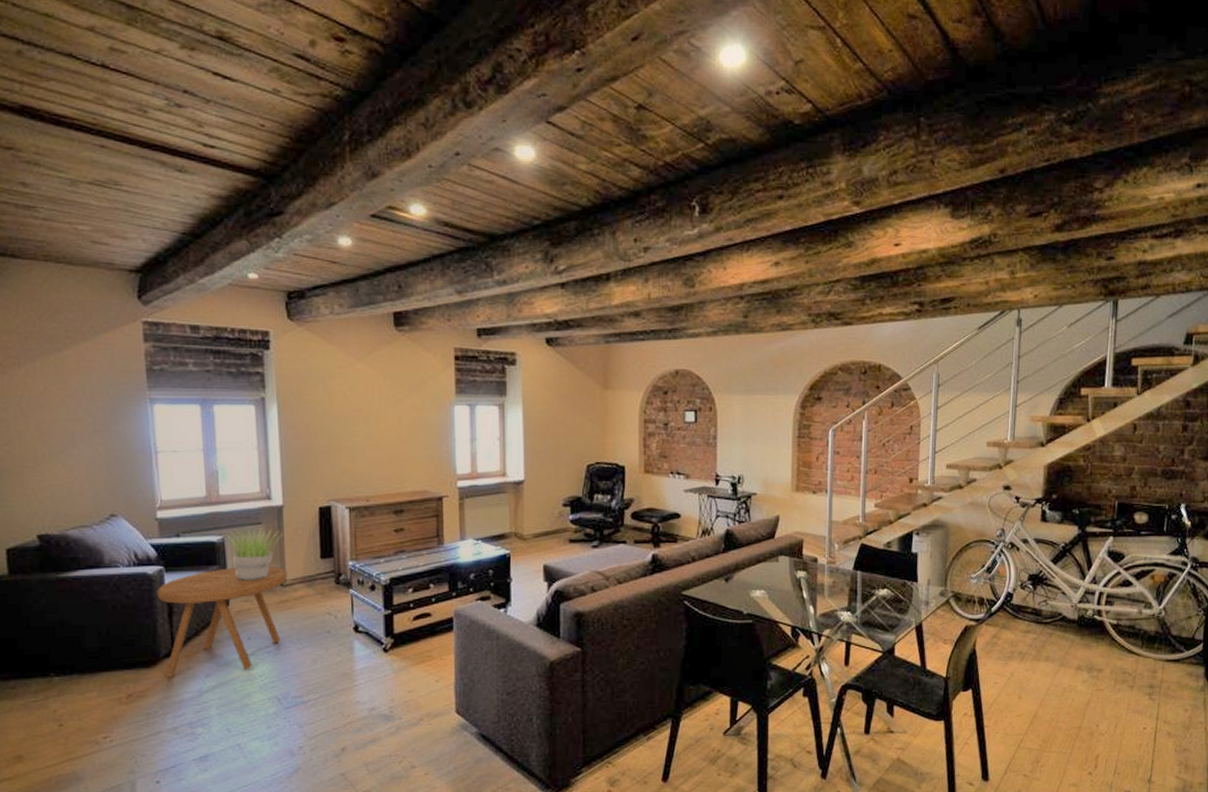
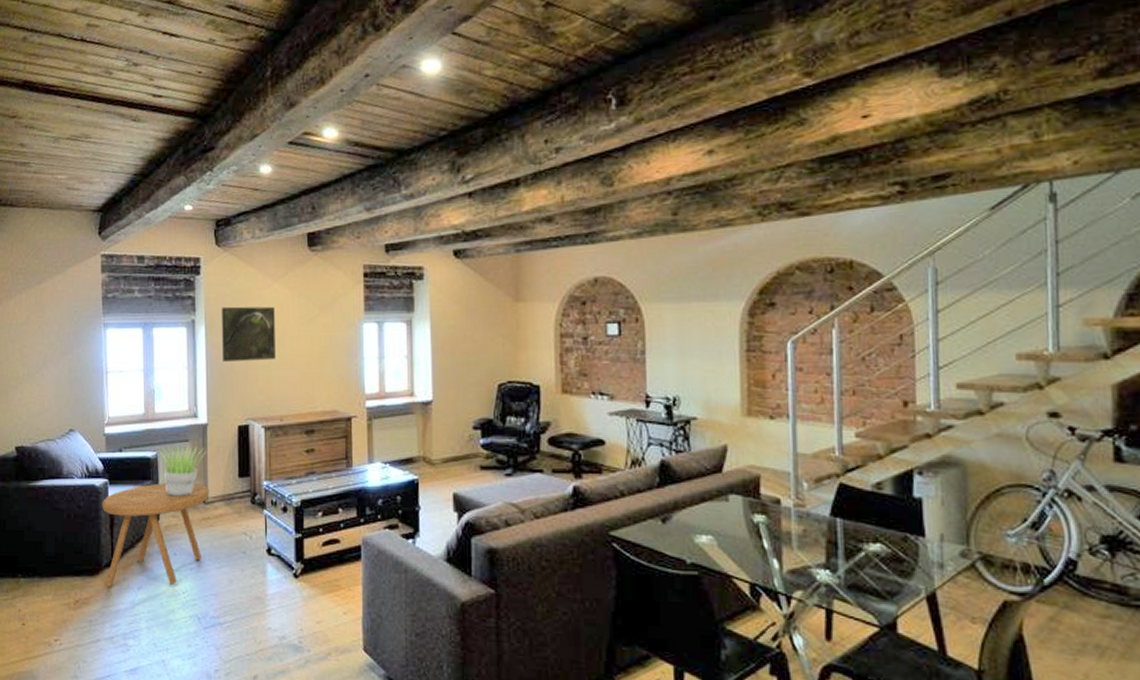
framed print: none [295,384,360,443] -> present [221,306,275,363]

